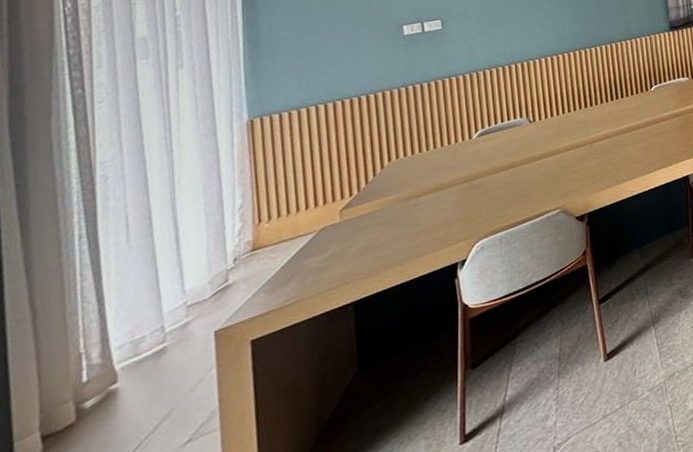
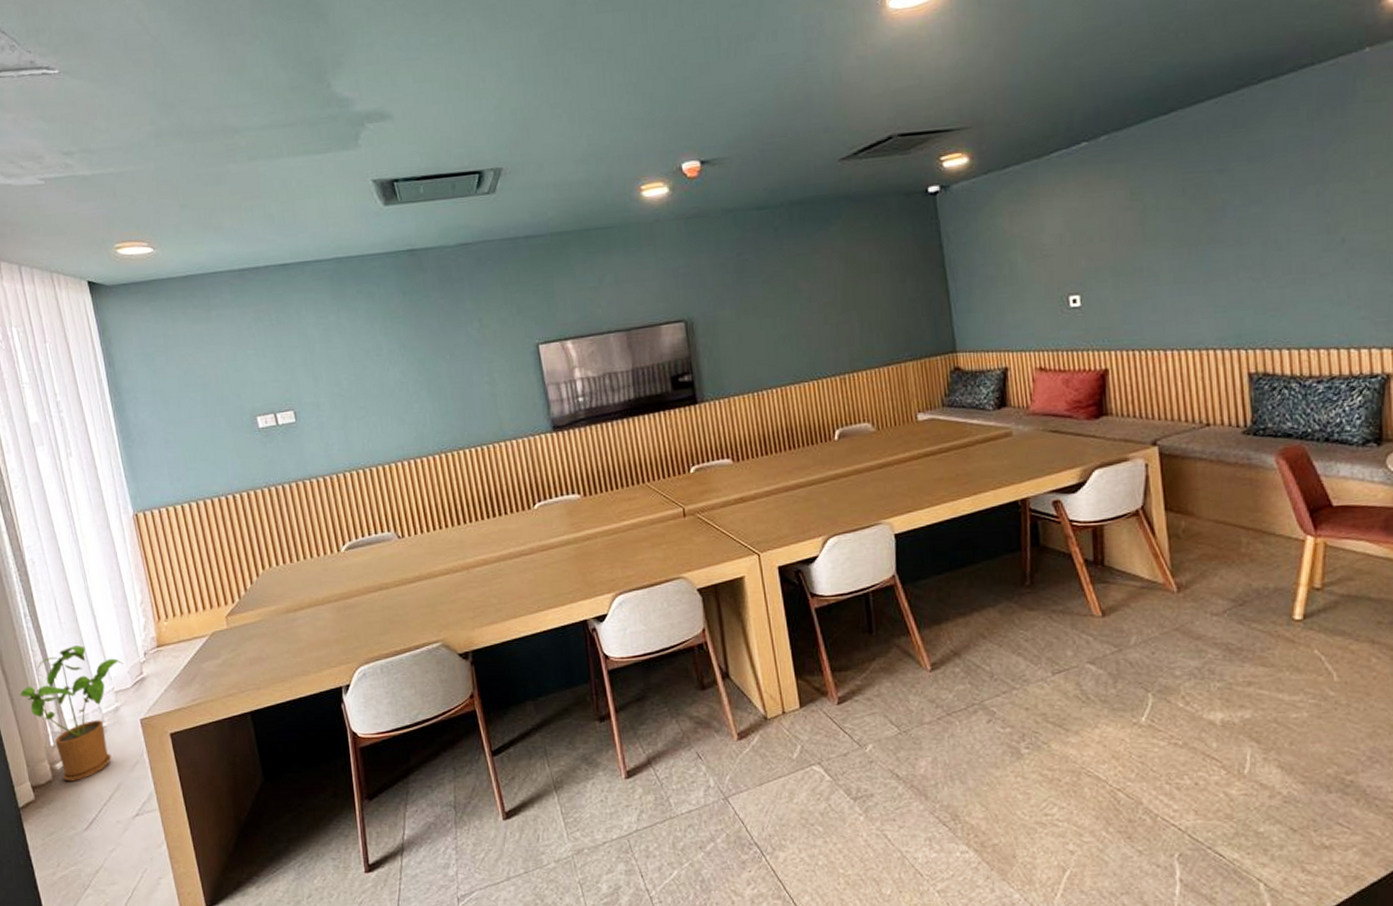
house plant: none [50,261,205,420] -> present [19,645,124,782]

